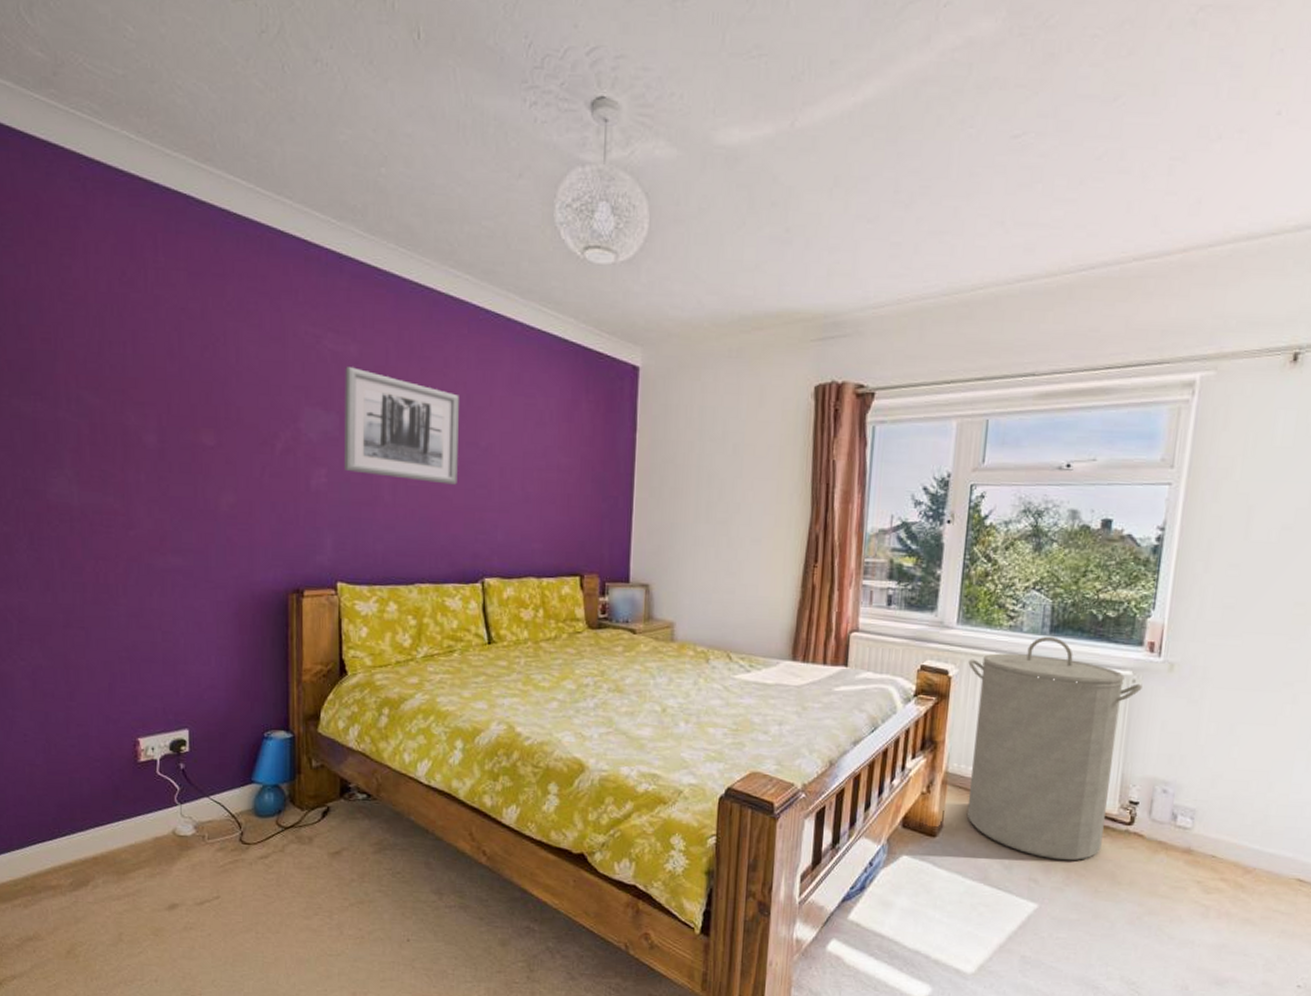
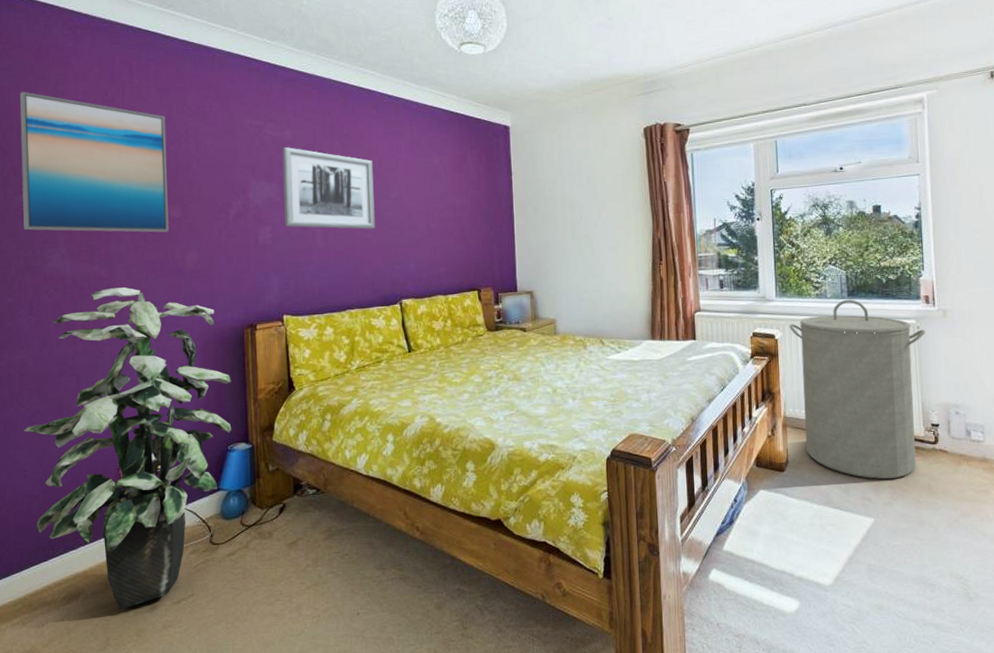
wall art: none [15,260,200,463] -> present [19,91,169,233]
indoor plant: none [23,526,271,904] -> present [23,287,232,609]

